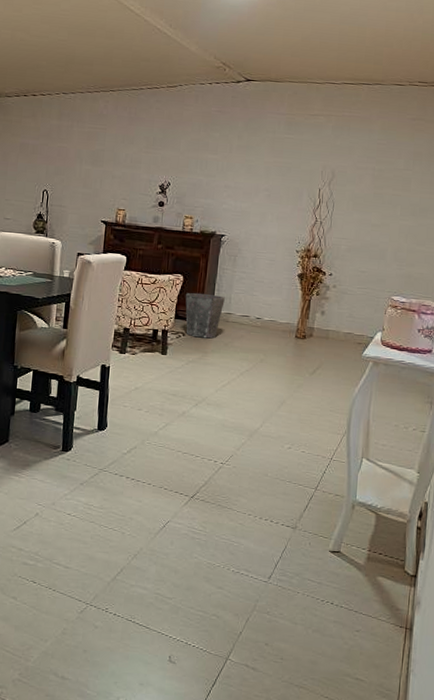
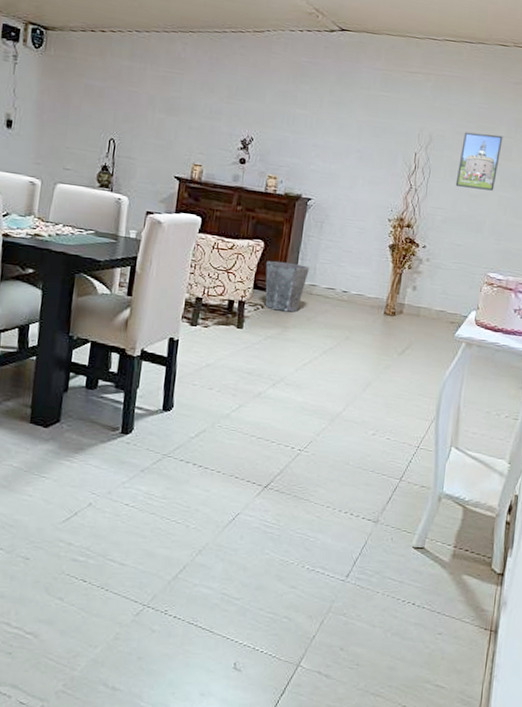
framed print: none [358,167,402,220] -> present [455,132,503,191]

